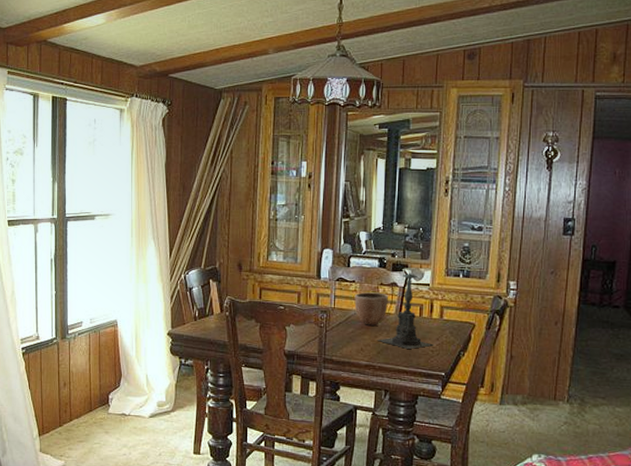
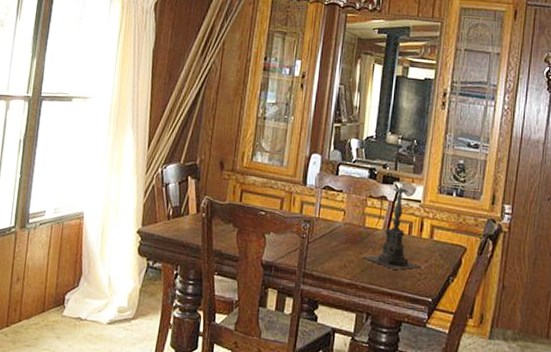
decorative bowl: present [354,292,389,326] -> none [340,203,378,241]

